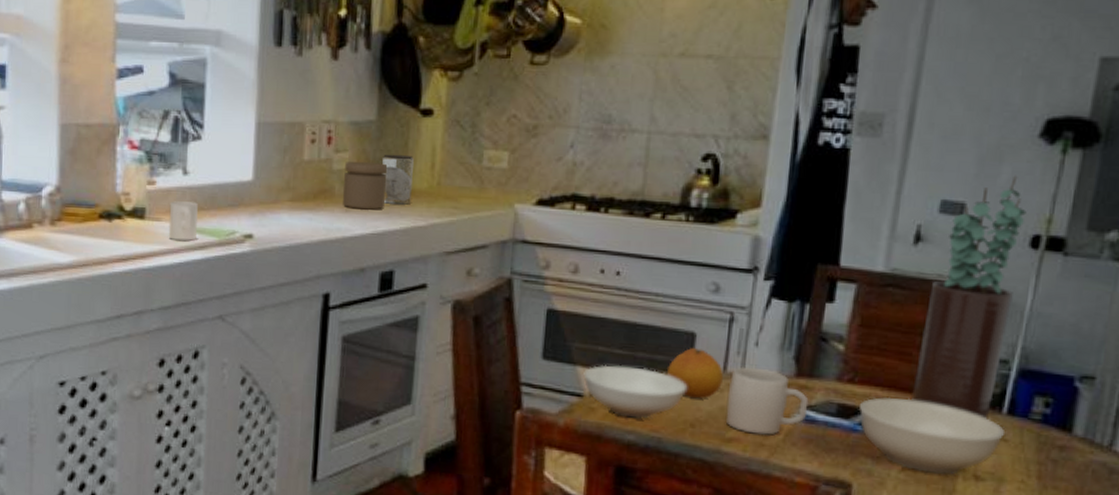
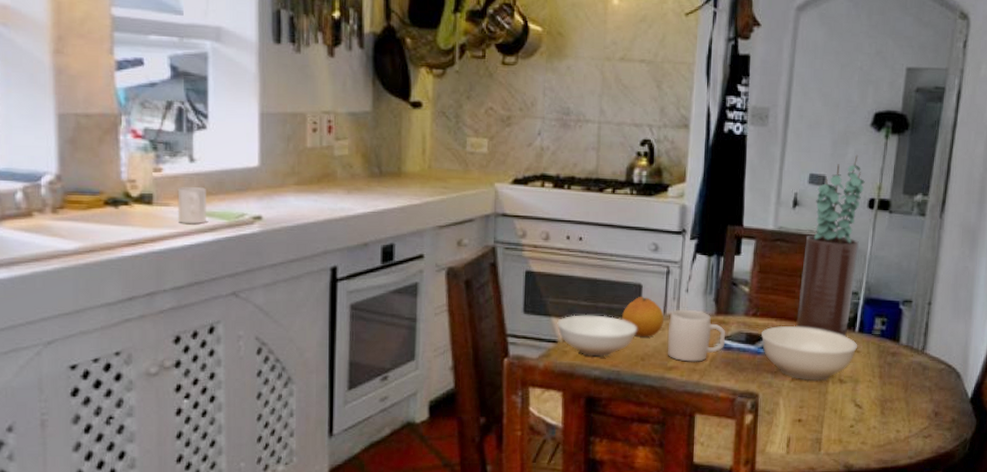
jar: present [342,161,387,210] -> none [344,147,384,191]
jar: present [381,154,414,205] -> none [378,141,407,186]

